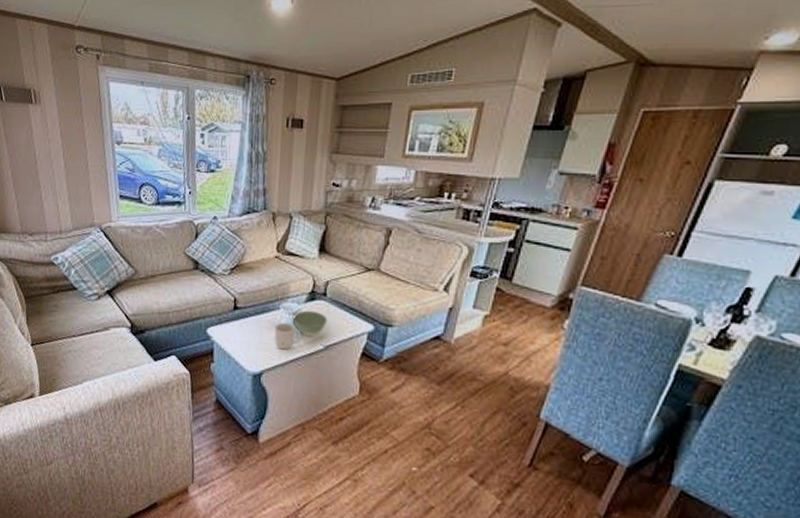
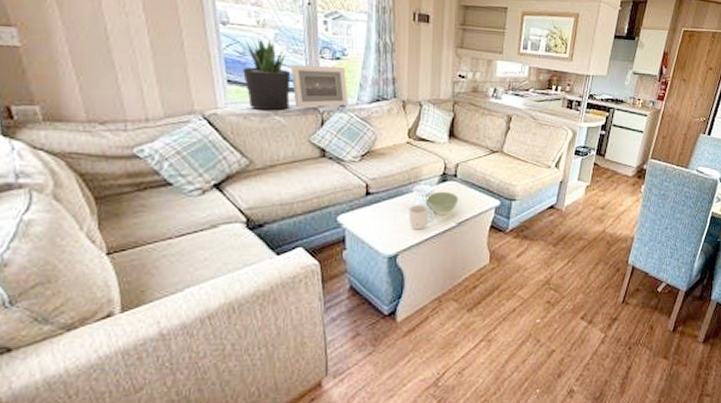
planter: none [131,155,171,224] -> present [241,38,291,111]
picture frame: none [170,179,221,221] -> present [290,65,348,108]

